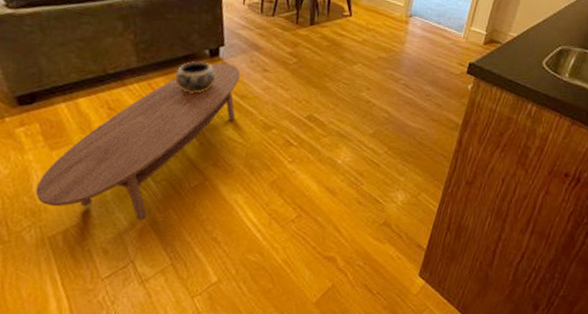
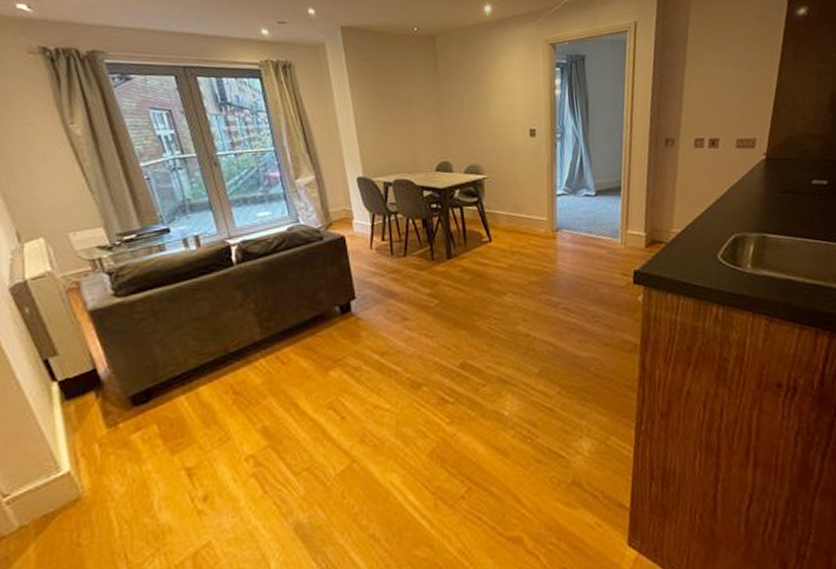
coffee table: present [35,63,241,219] -> none [157,318,378,525]
decorative bowl: present [175,60,215,94] -> none [305,320,350,360]

